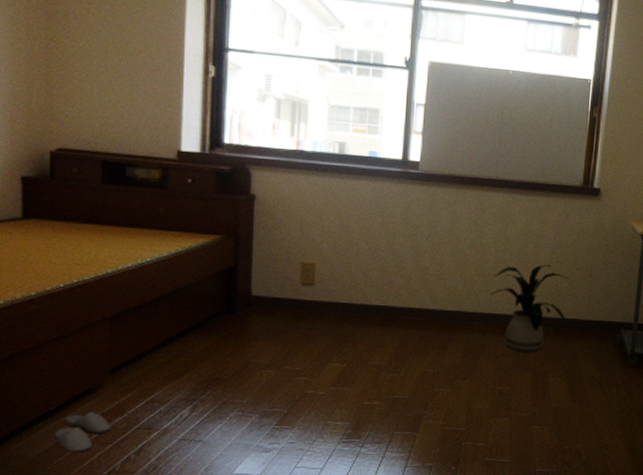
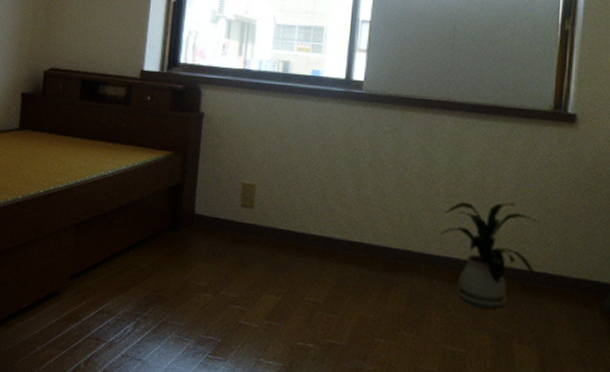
slippers: present [55,411,112,453] -> none [23,314,68,354]

